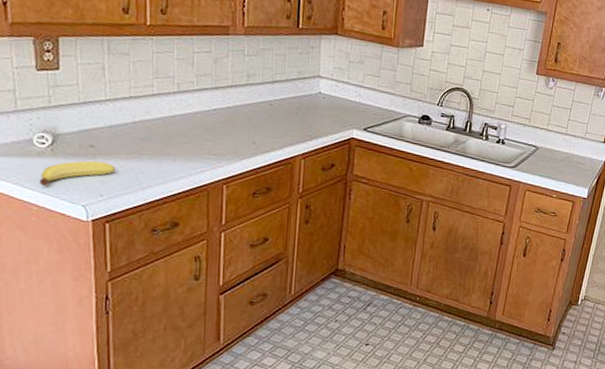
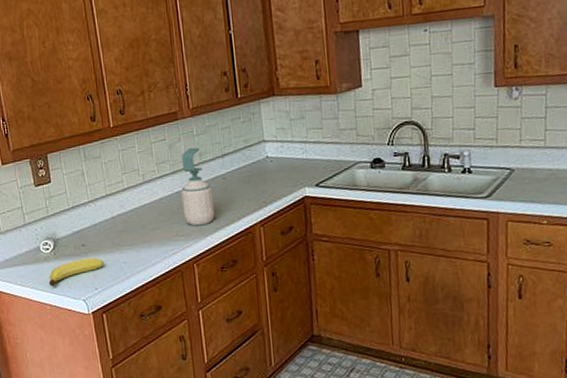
soap bottle: none [219,66,256,148] -> present [181,147,215,226]

